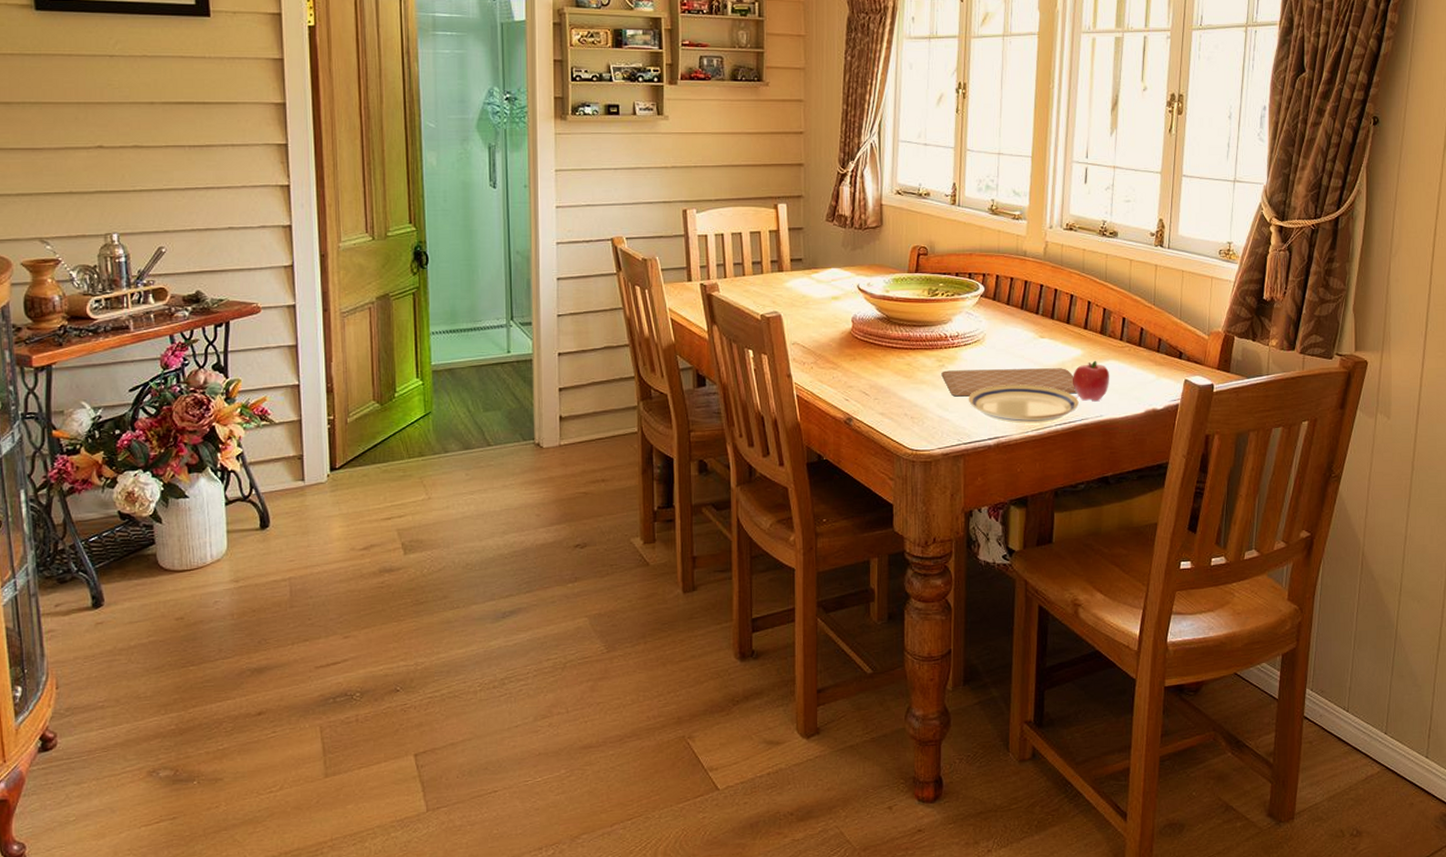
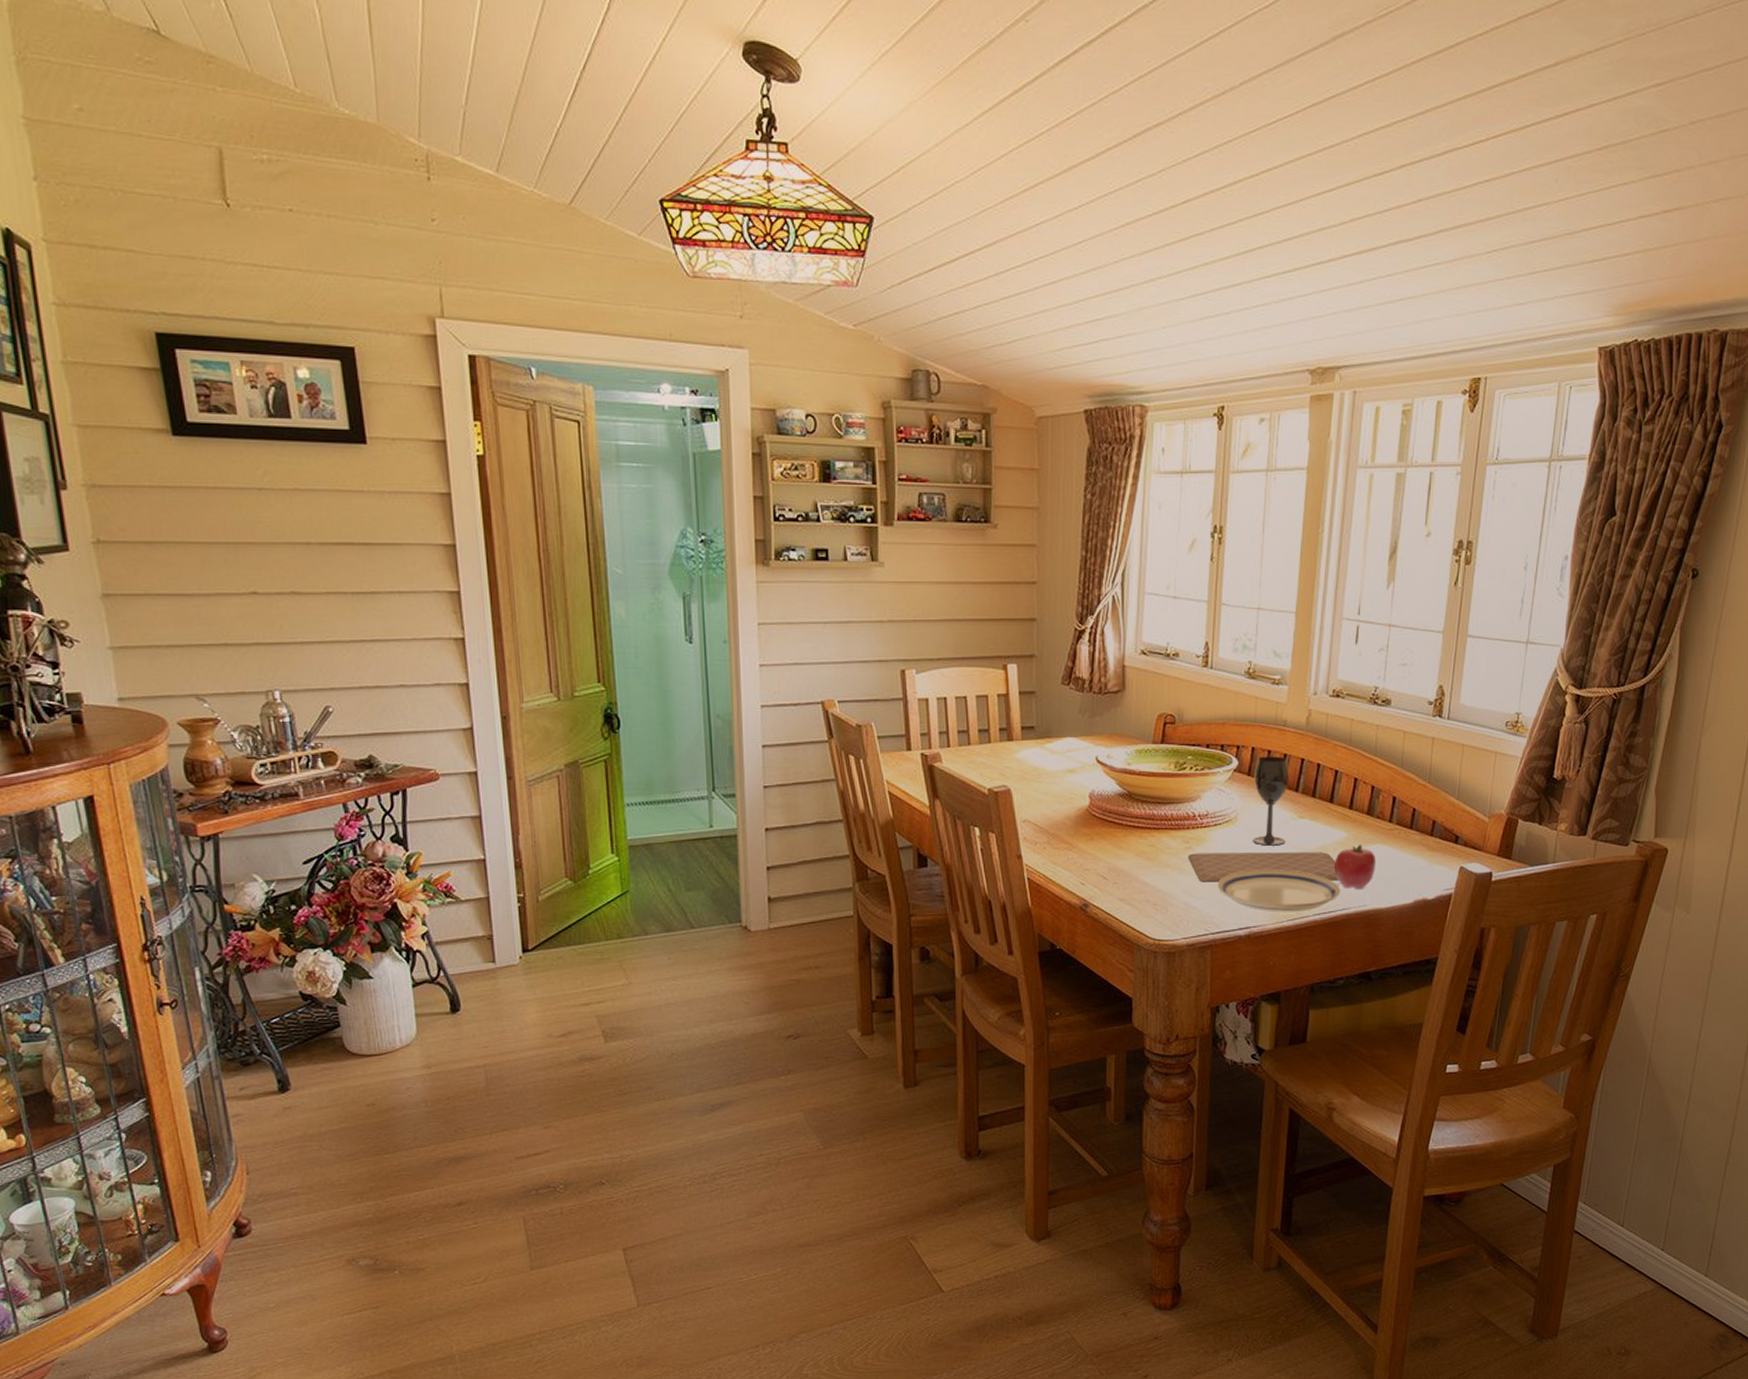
wine glass: none [999,282,1031,363] -> present [1253,756,1290,846]

